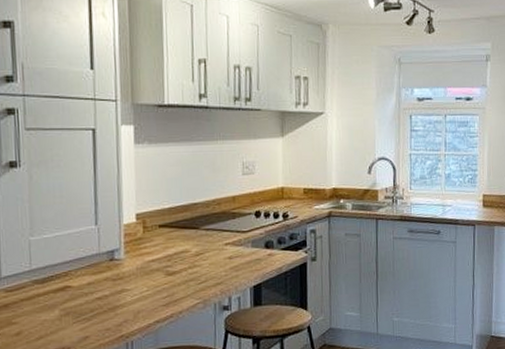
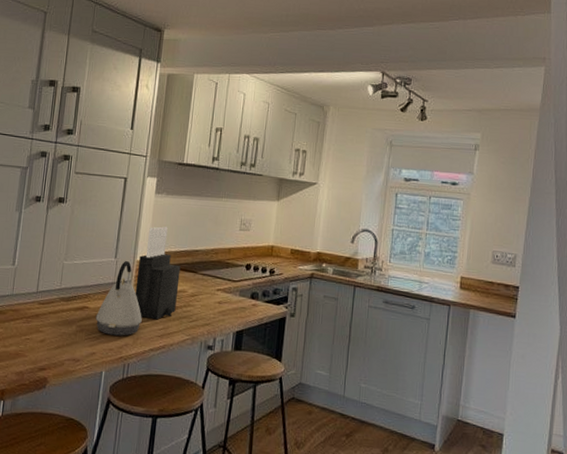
kettle: none [82,227,141,314] -> present [95,261,142,336]
knife block: none [126,181,180,288] -> present [135,226,181,320]

